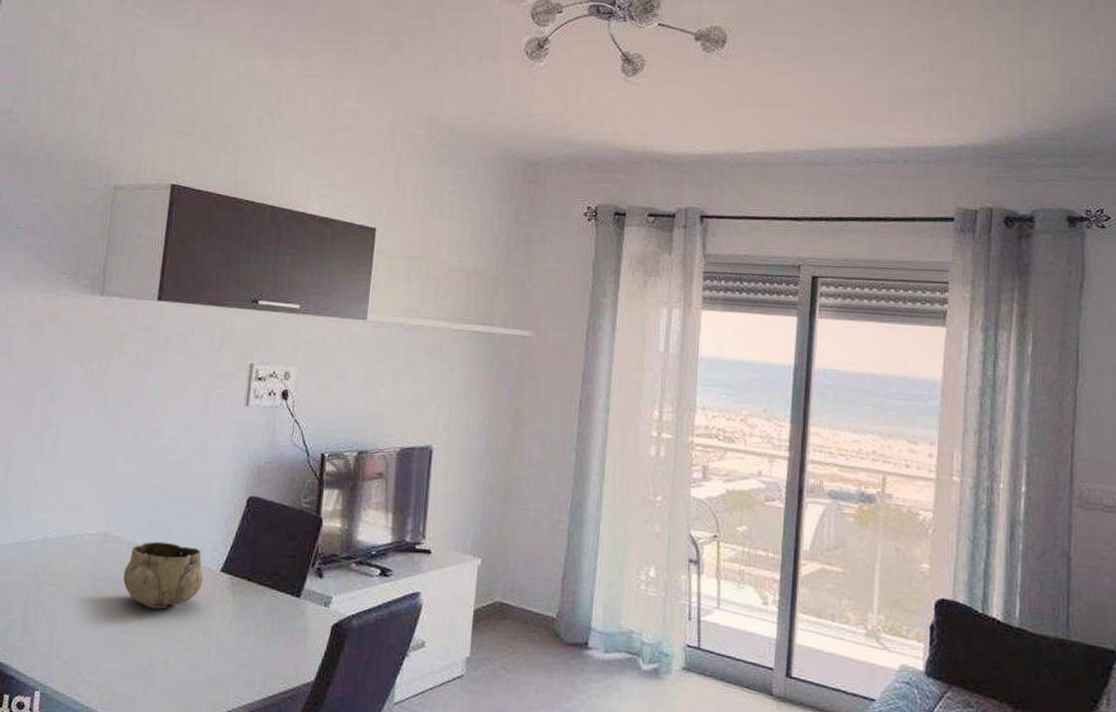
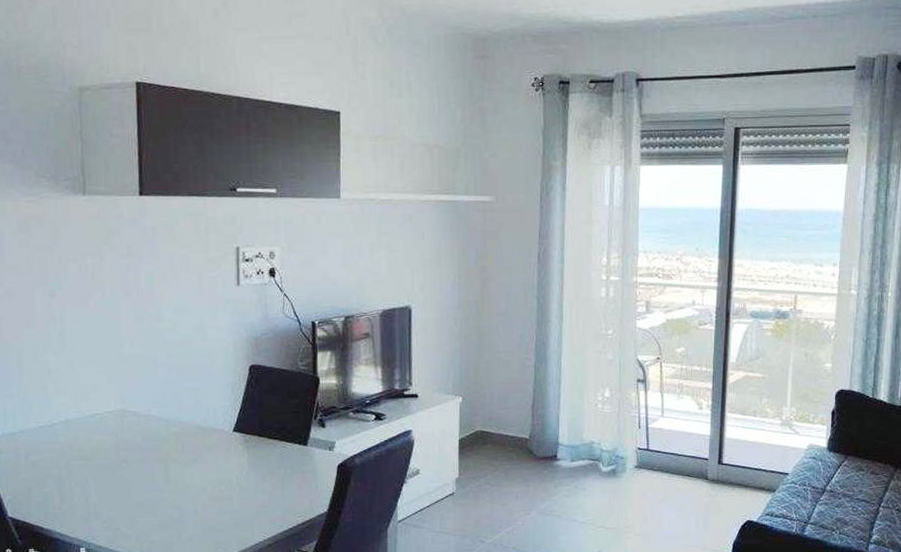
decorative bowl: present [123,541,204,610] -> none [145,411,219,469]

